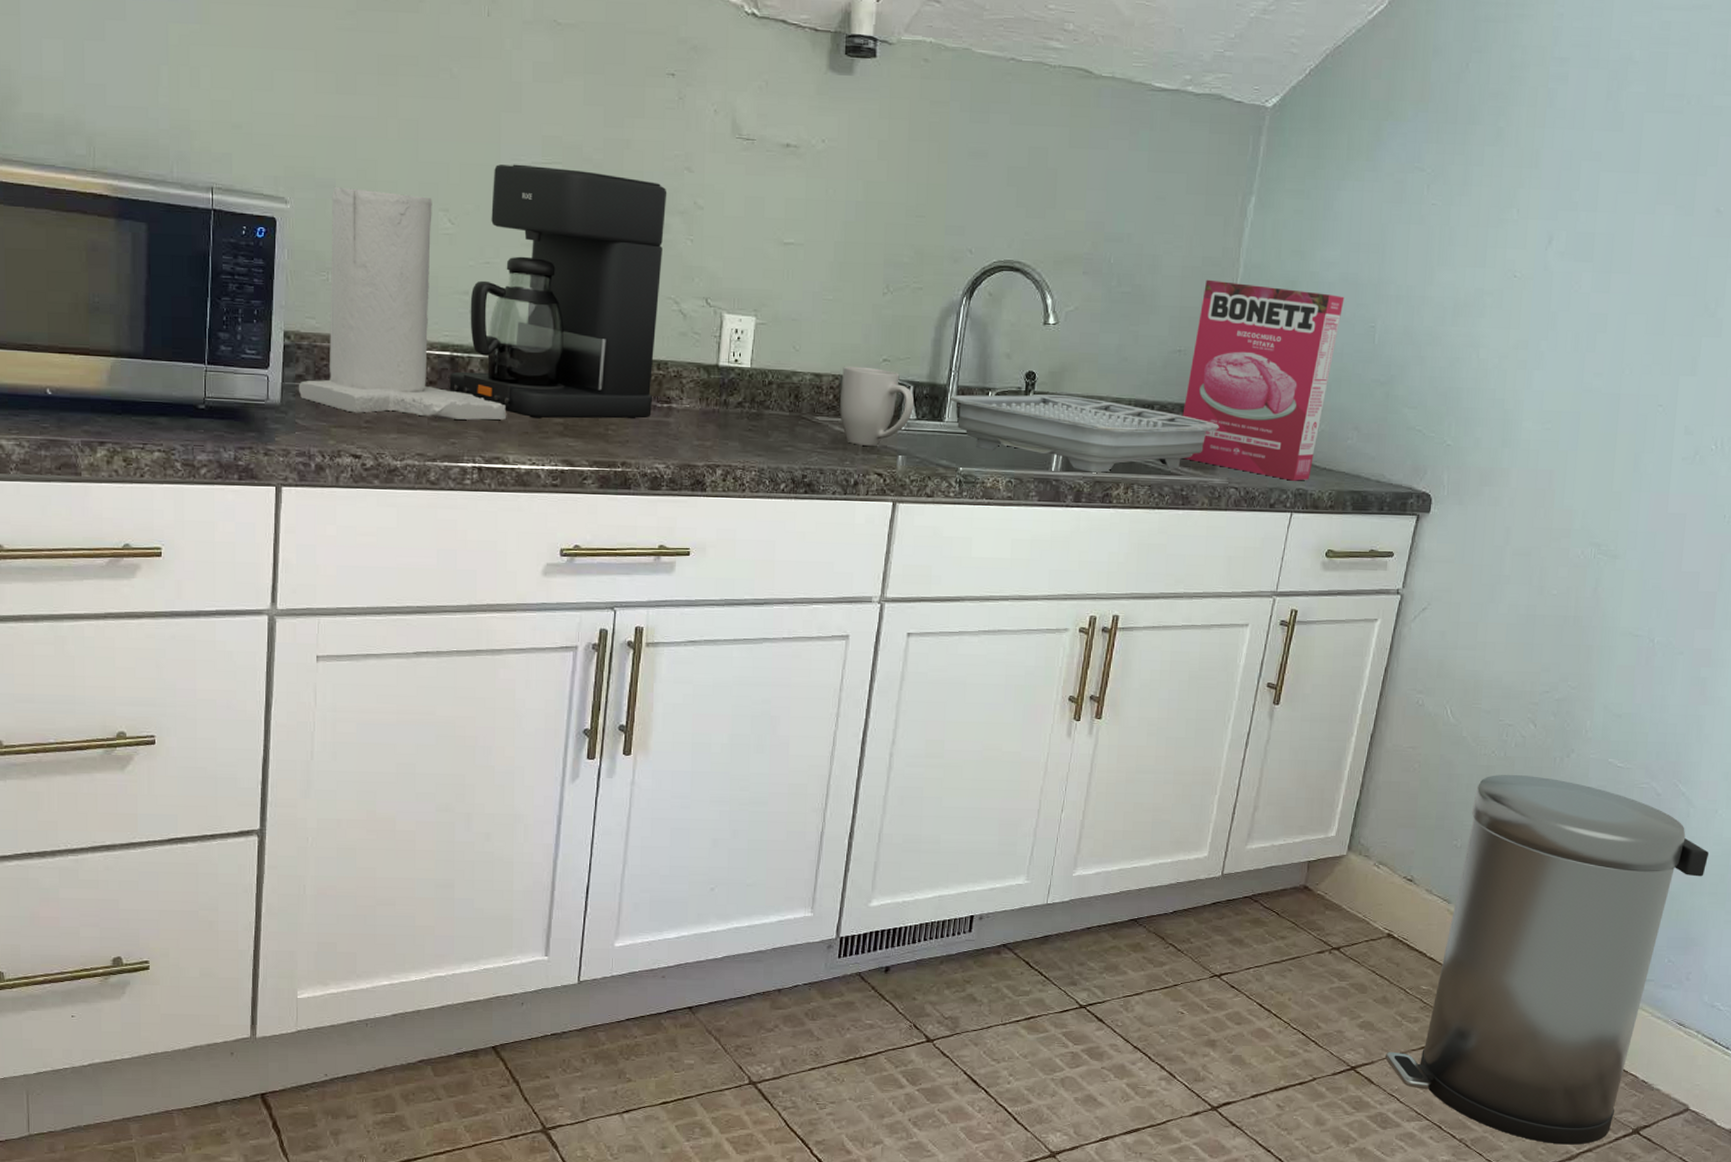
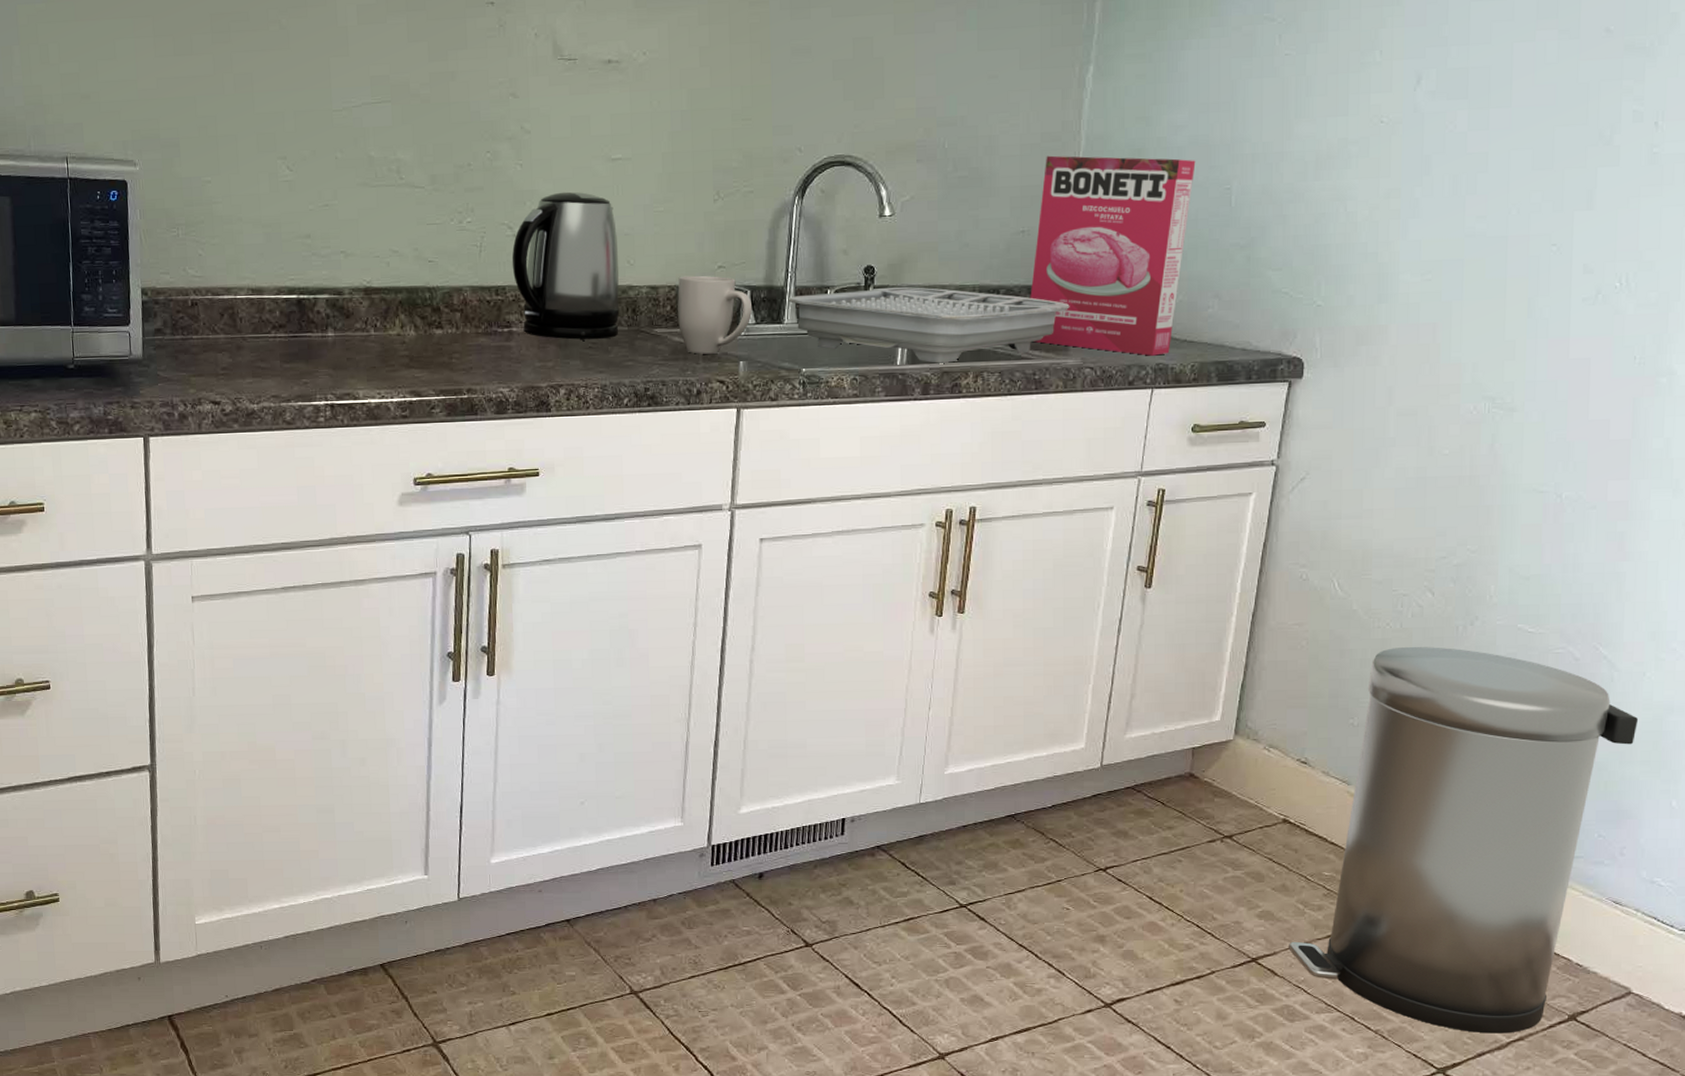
paper towel: present [298,186,507,420] -> none [157,145,355,361]
coffee maker: present [449,164,667,420] -> none [298,106,495,353]
kettle: none [676,271,785,422] -> present [511,191,620,341]

